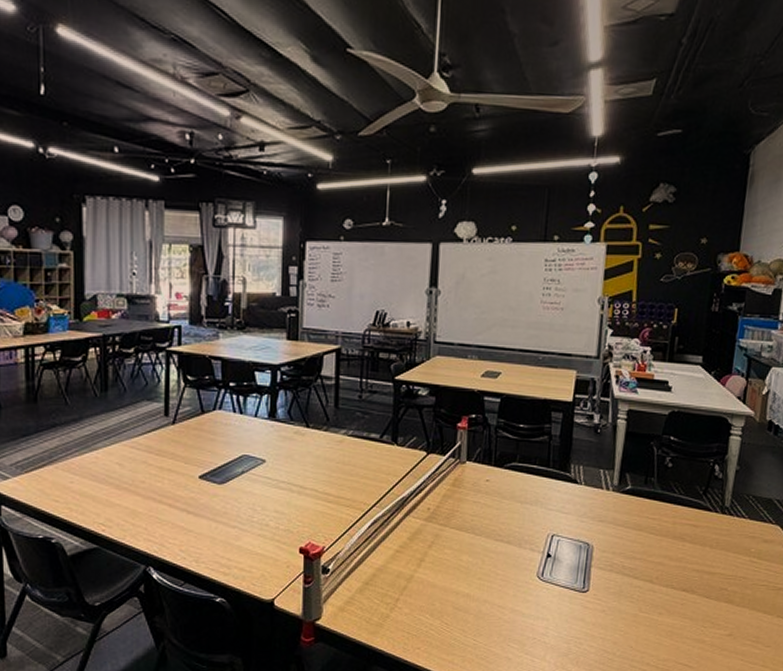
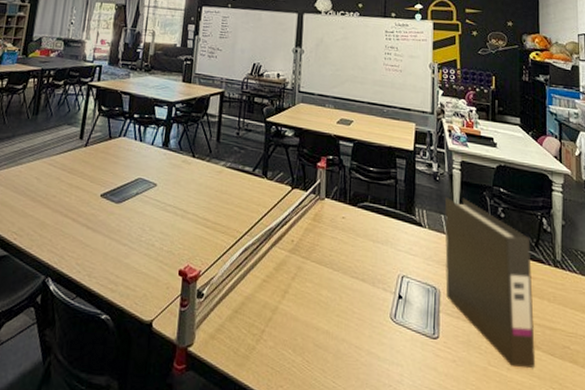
binder: none [600,449,698,612] -> present [445,196,536,369]

